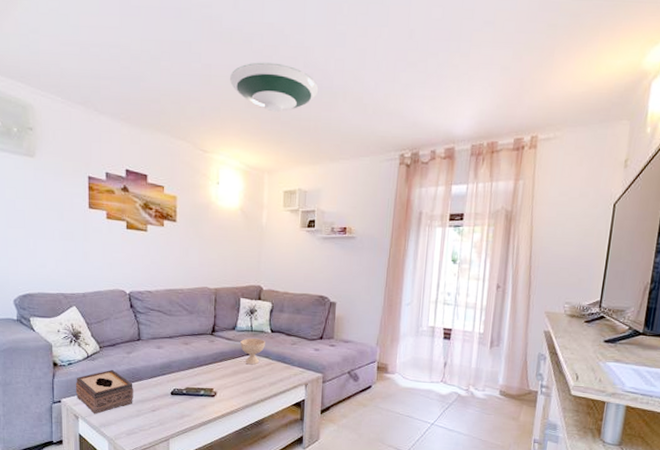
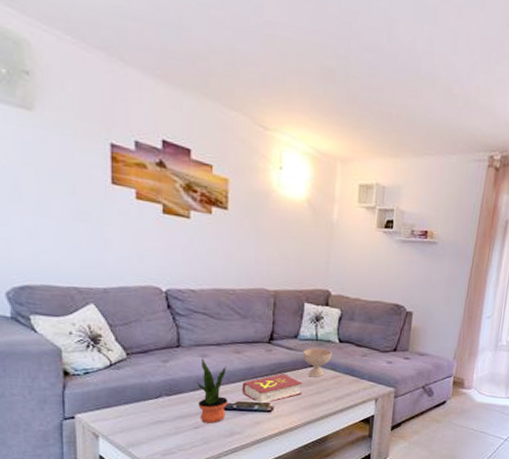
tissue box: present [75,369,133,415] -> none [94,380,171,433]
potted plant: none [154,349,179,407] -> present [197,358,228,423]
book: none [190,362,241,389] -> present [241,374,303,404]
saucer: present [230,62,319,112] -> none [299,27,404,92]

